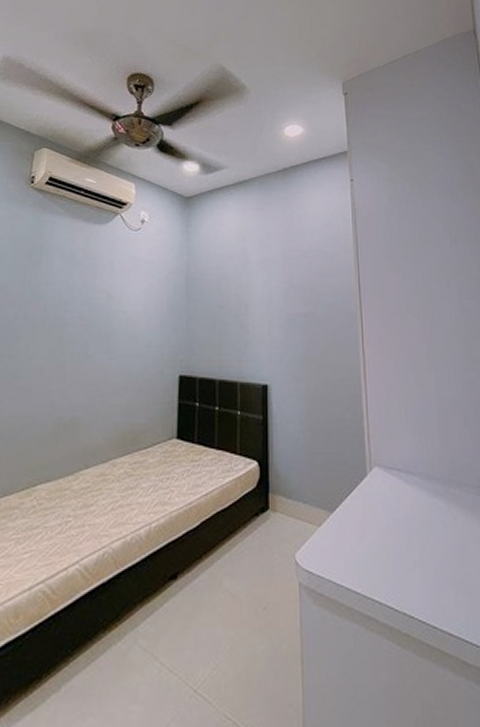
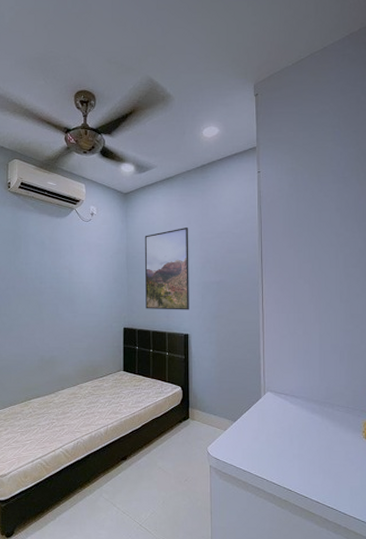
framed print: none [210,242,269,352] -> present [144,226,189,310]

